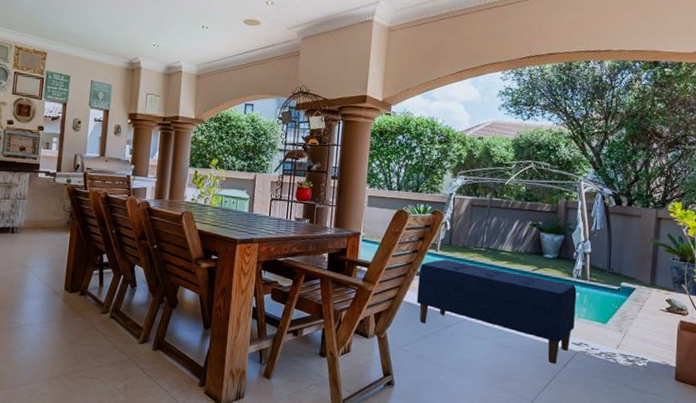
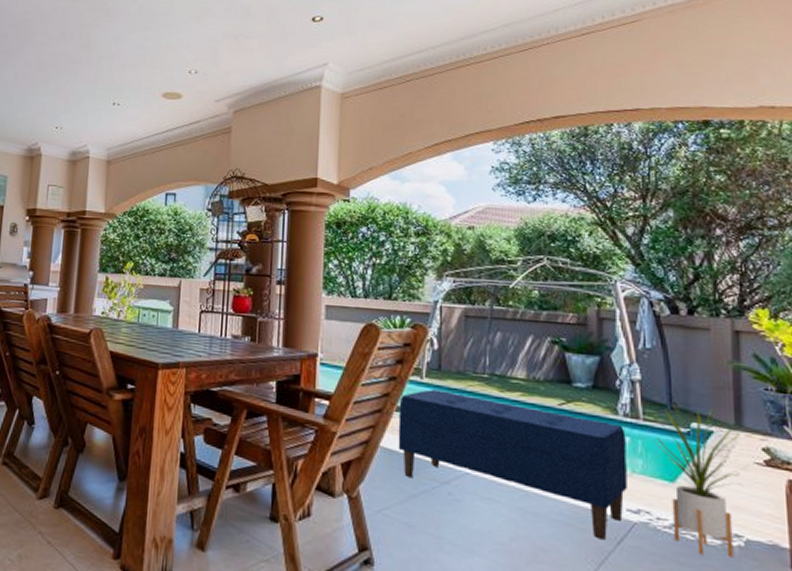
house plant: none [595,268,656,374] -> present [654,403,750,558]

